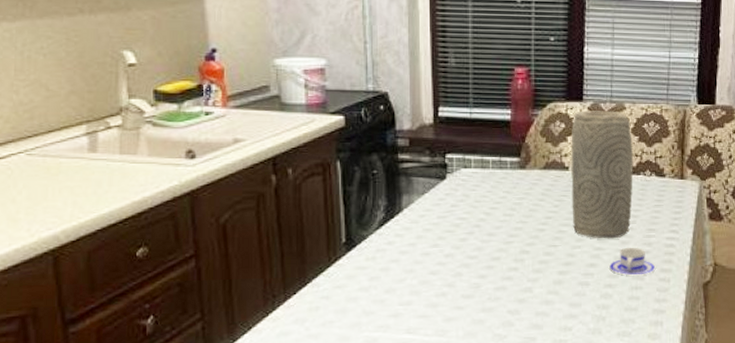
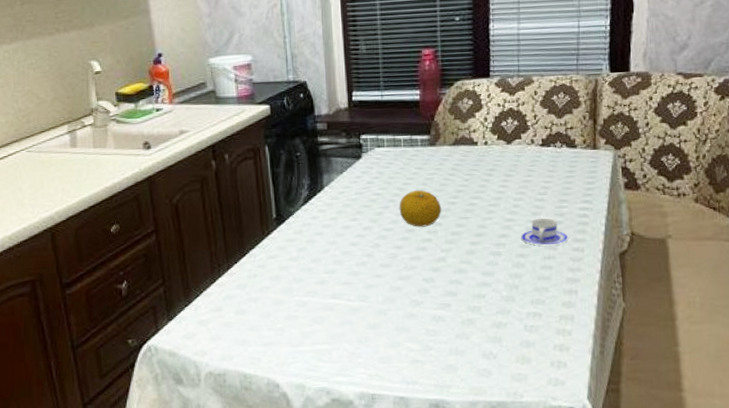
fruit: none [484,216,530,255] -> present [399,190,442,227]
vase: present [571,111,633,239] -> none [479,85,543,211]

